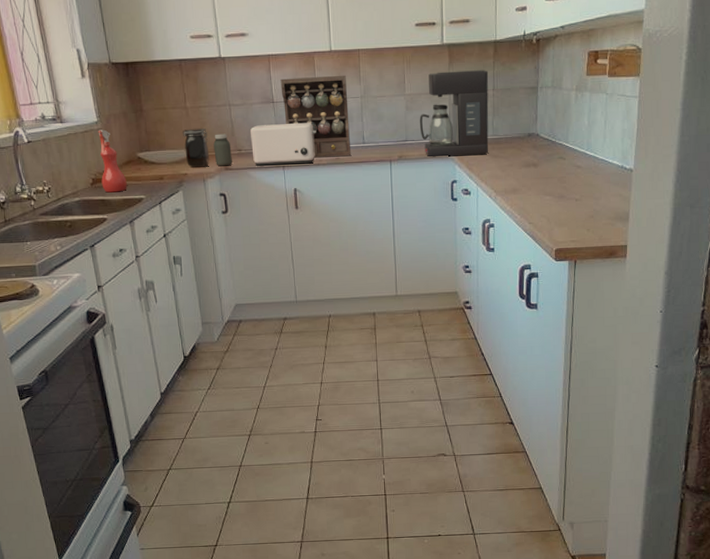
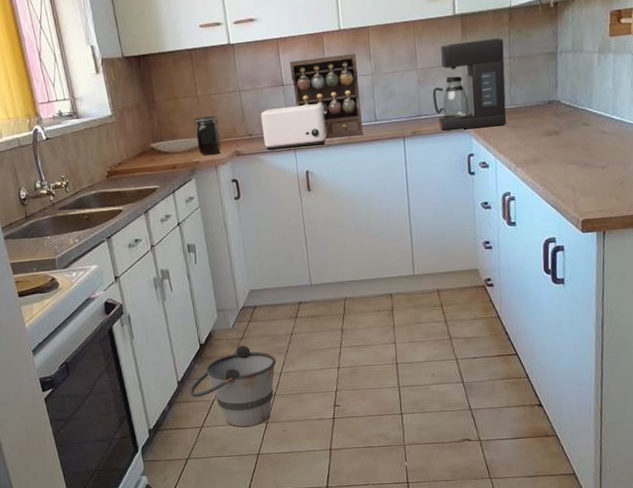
spray bottle: present [98,129,127,193] -> none [112,122,142,185]
bucket: none [172,358,261,440] -> present [189,345,277,428]
jar: present [213,133,232,167] -> none [224,119,244,153]

